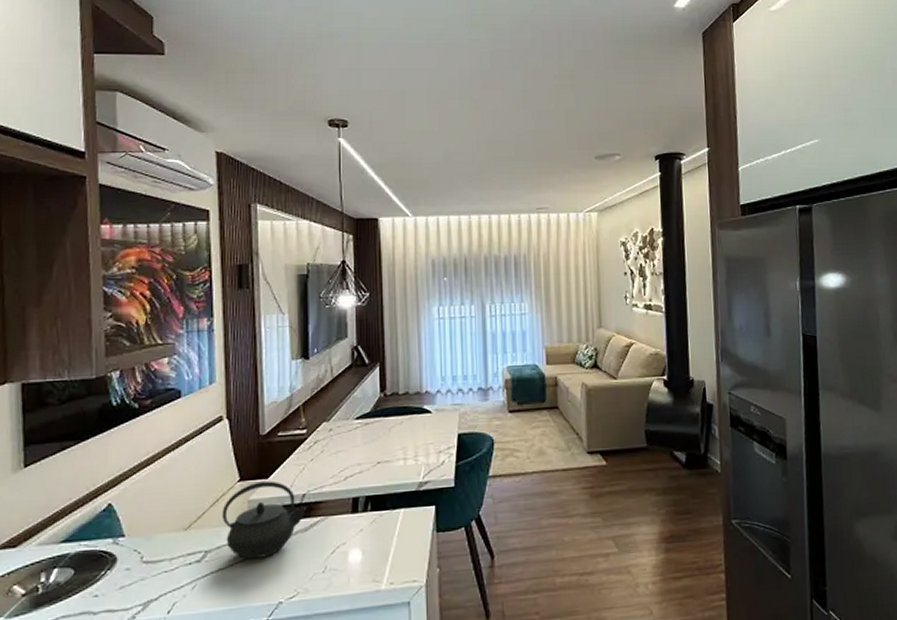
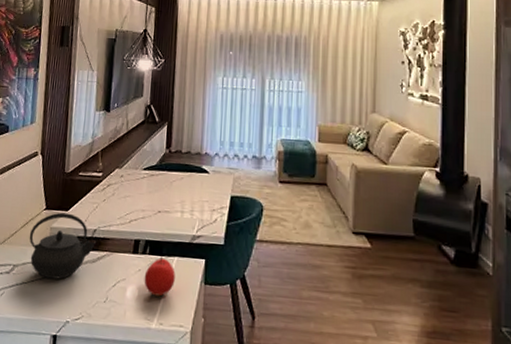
fruit: none [367,511,403,555] -> present [144,256,175,297]

